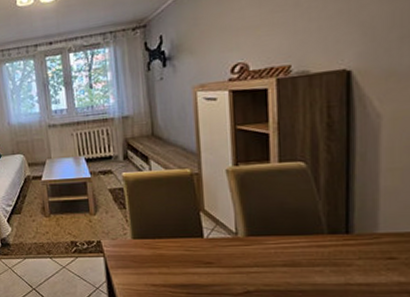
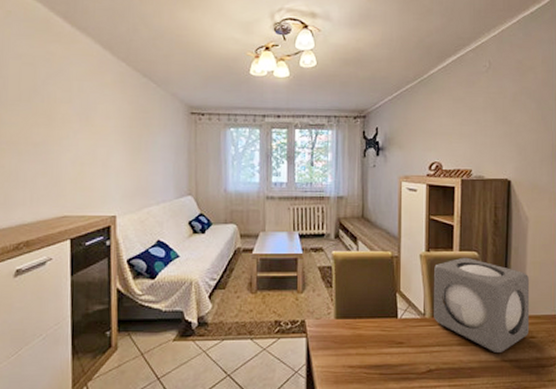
speaker: none [246,168,387,275] -> present [434,257,530,352]

